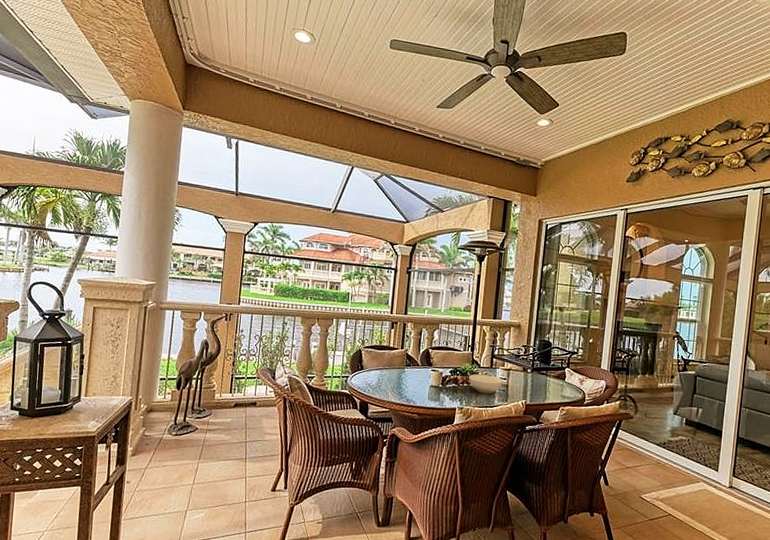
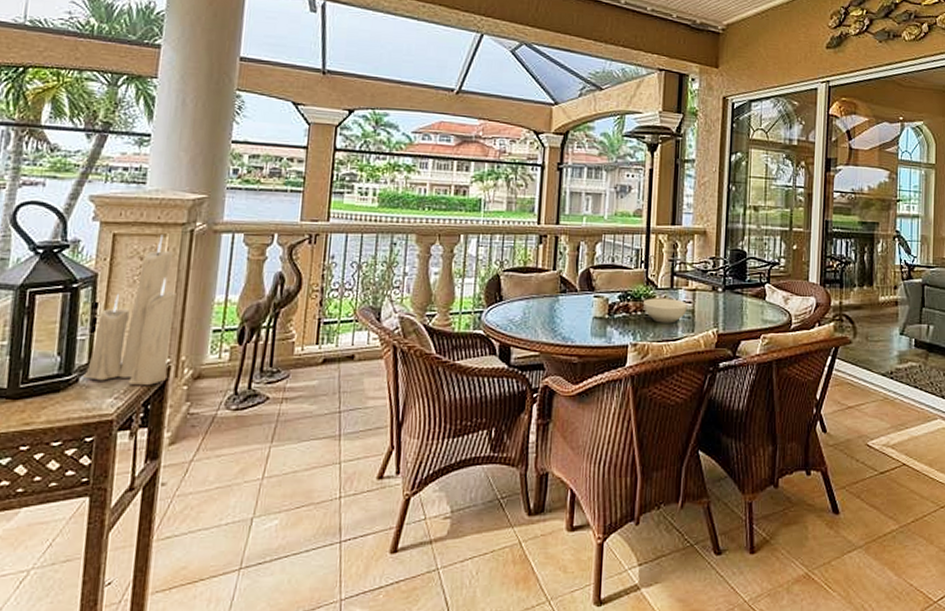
candle: none [74,309,136,414] -> present [81,235,177,385]

